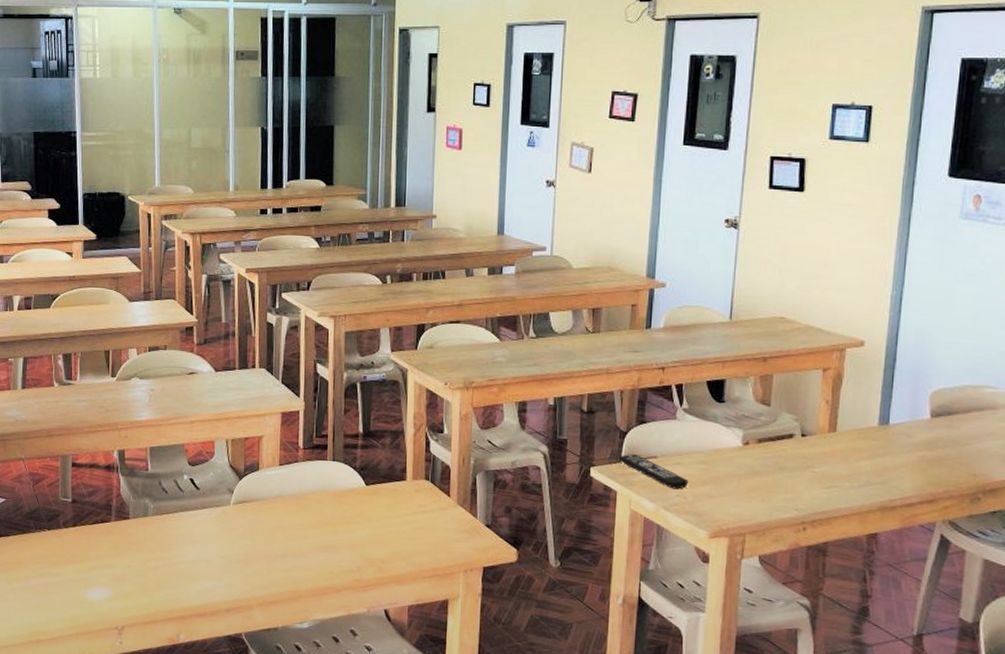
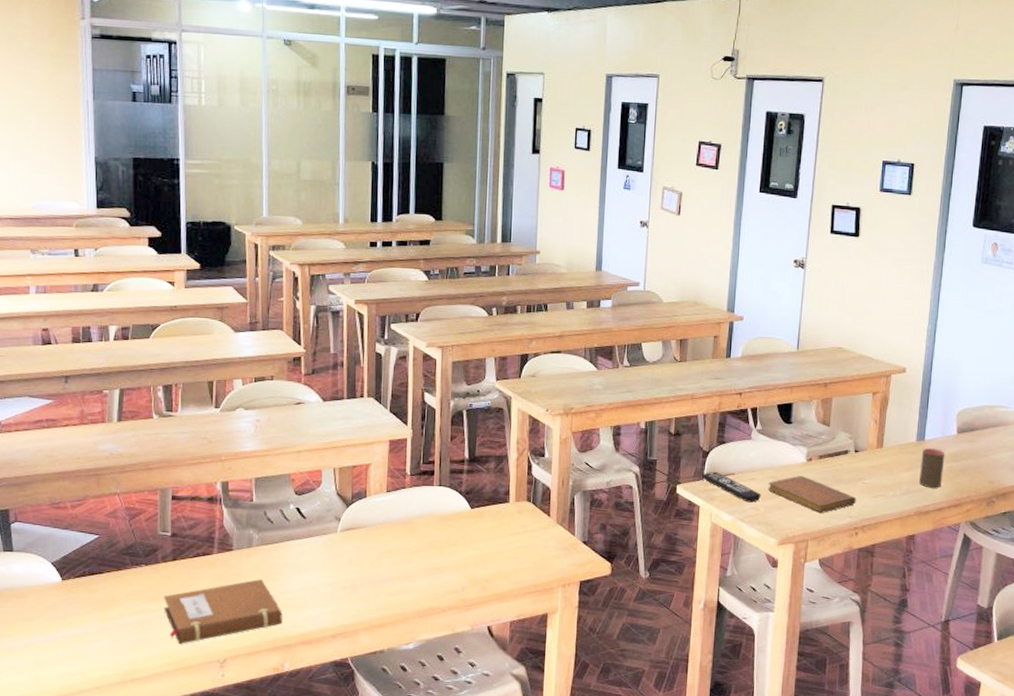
notebook: none [65,549,177,609] -> present [164,579,283,644]
notebook: none [696,461,804,504] -> present [767,476,856,513]
cup: none [883,434,916,481] -> present [919,448,946,488]

